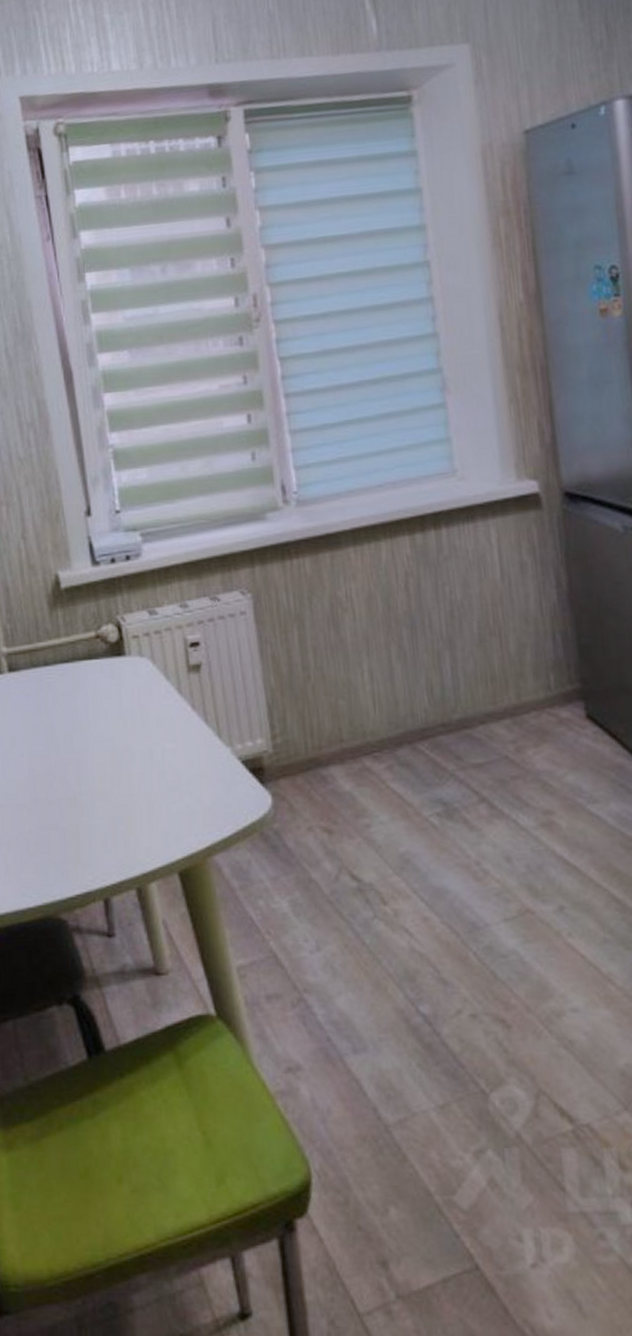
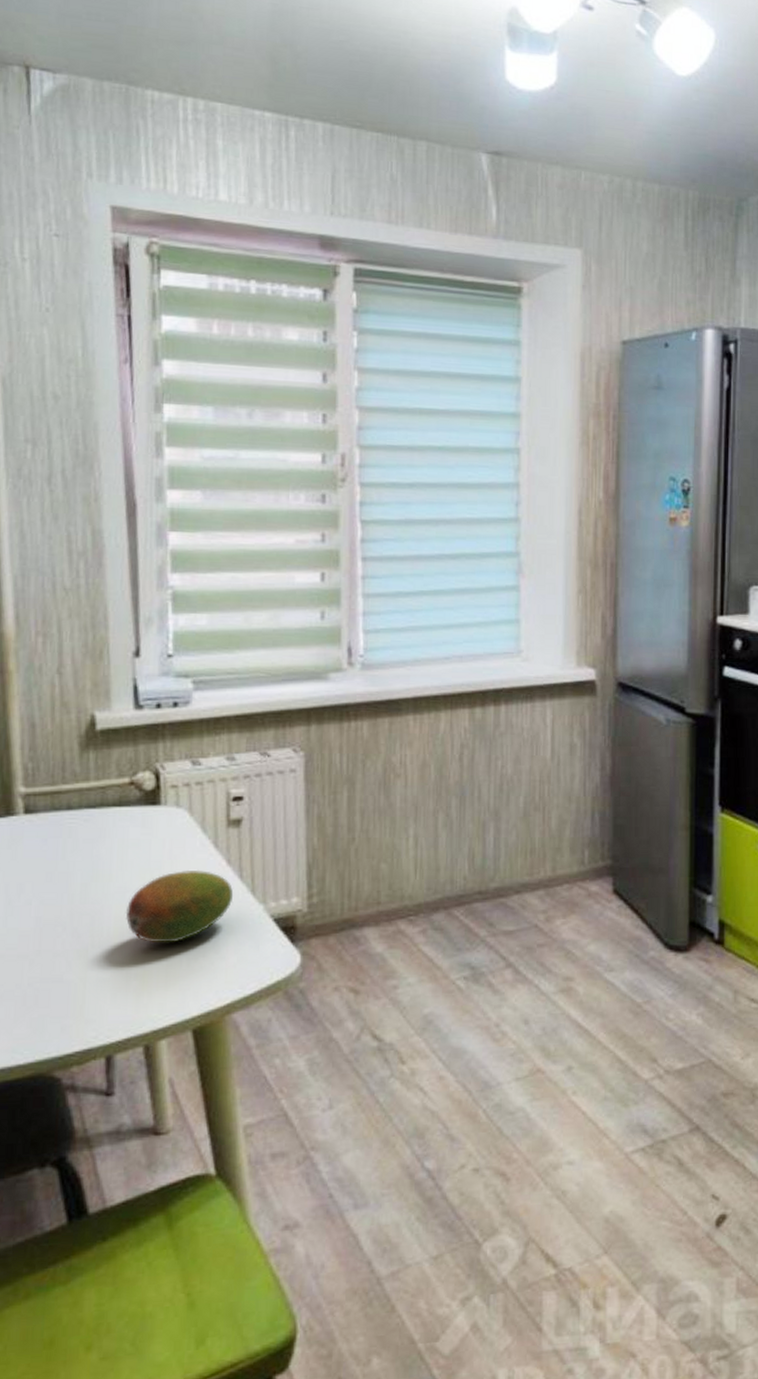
fruit: none [105,716,202,789] -> present [125,869,234,943]

